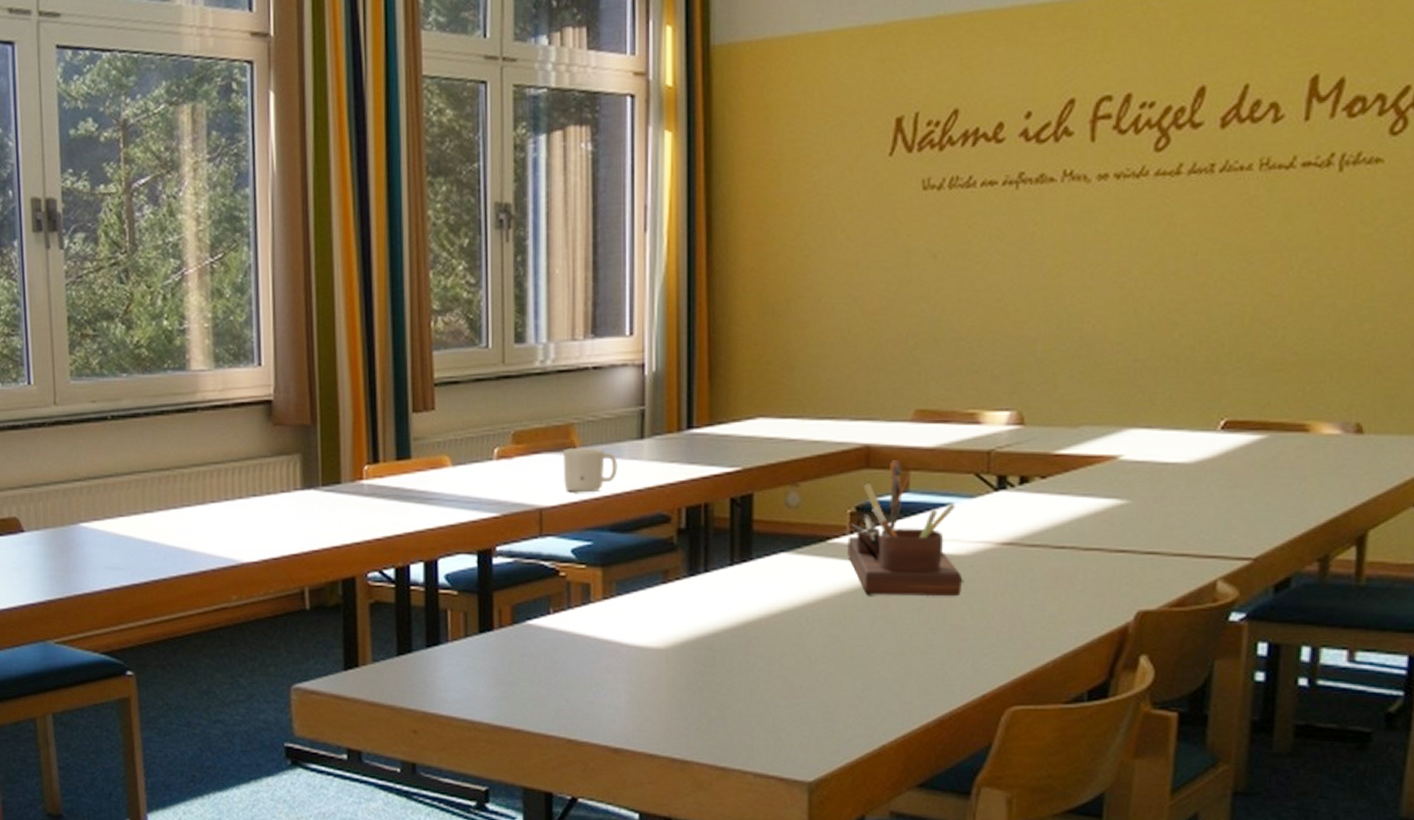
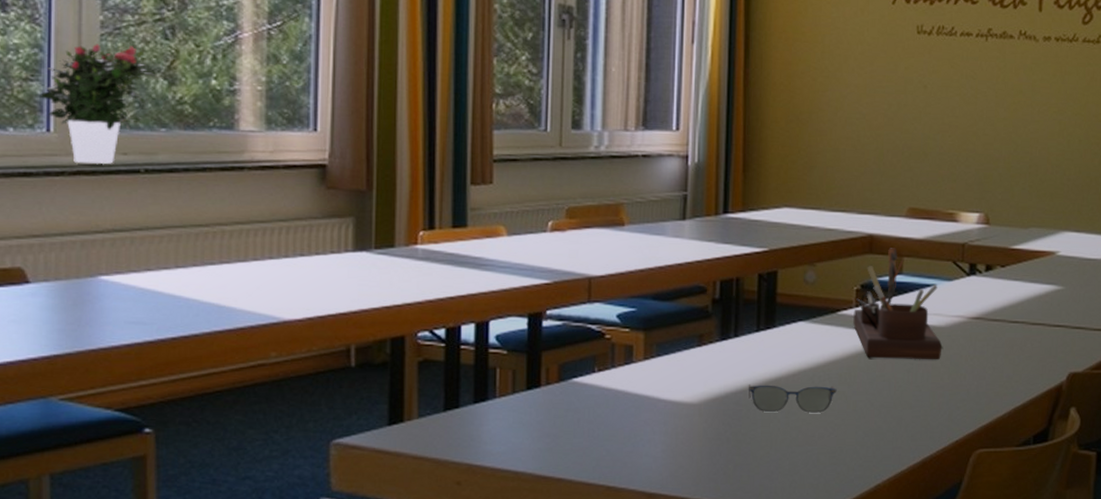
potted flower: none [19,293,115,414] -> present [38,44,156,165]
mug: present [562,448,618,492] -> none [611,225,662,264]
glasses: none [722,627,829,660] -> present [748,384,837,413]

